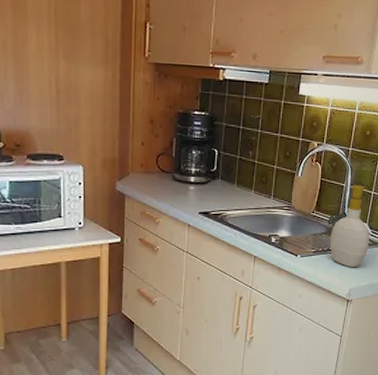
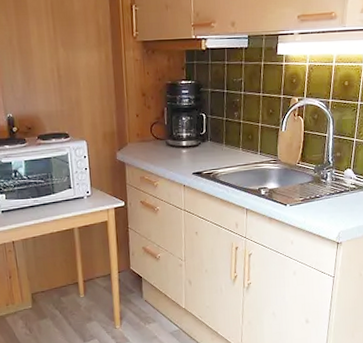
soap bottle: present [329,184,370,268] -> none [316,133,355,212]

